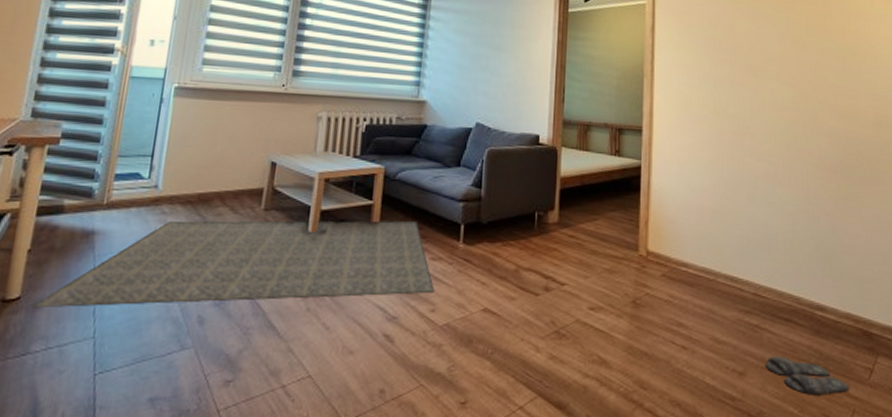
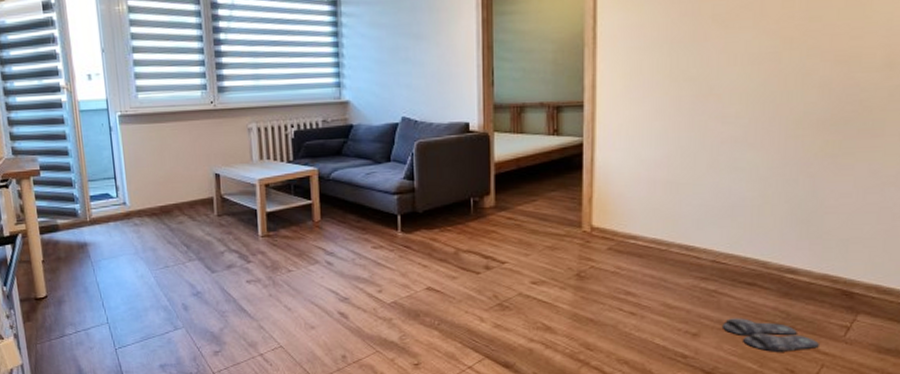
area rug: present [32,220,434,307] -> none [57,216,379,302]

